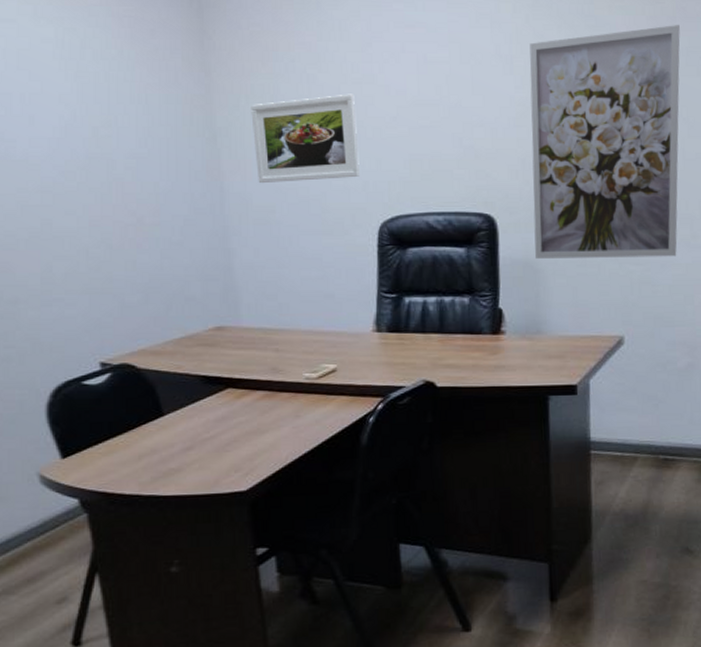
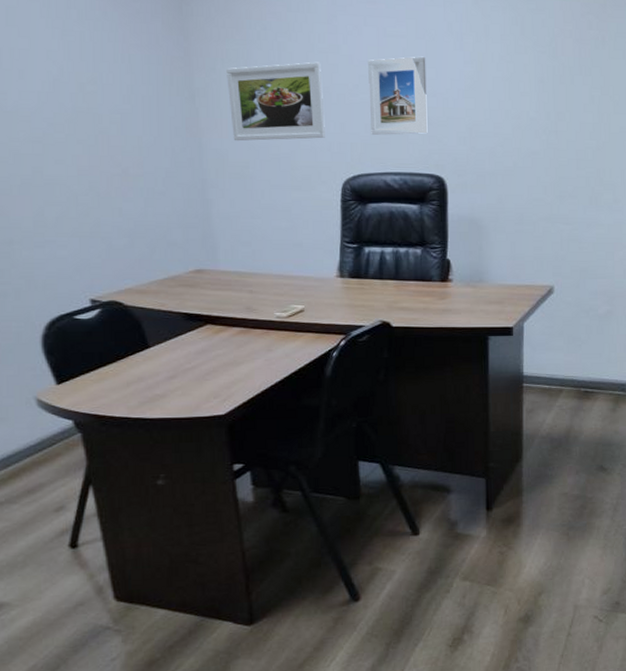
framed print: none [407,83,475,171] -> present [368,56,428,135]
wall art: present [529,24,680,259] -> none [477,11,610,218]

